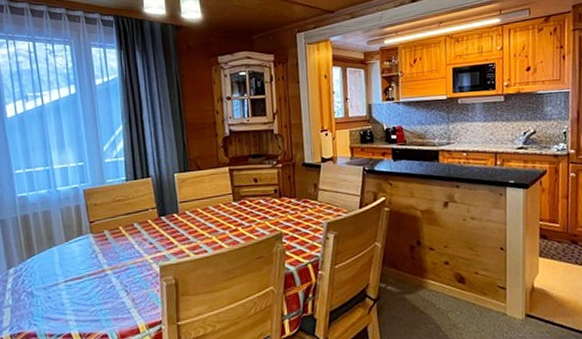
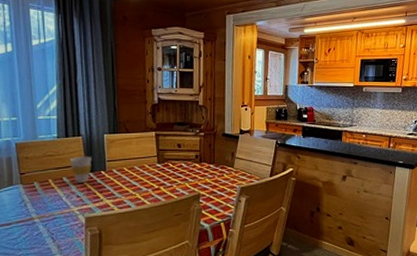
cup: none [140,198,163,229] -> present [70,156,92,183]

